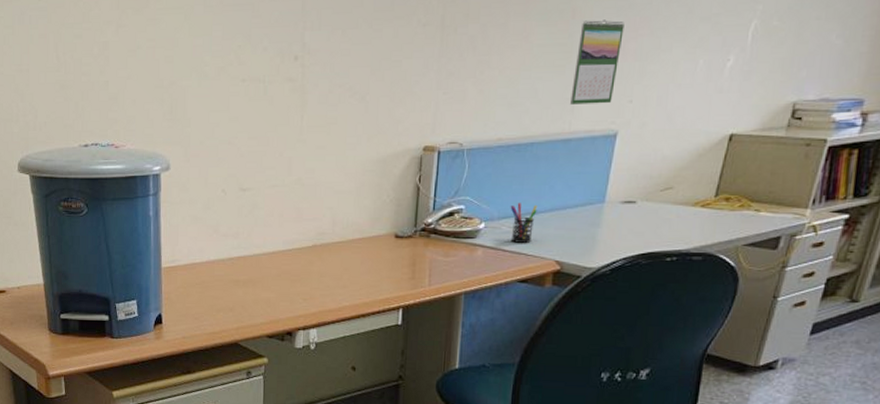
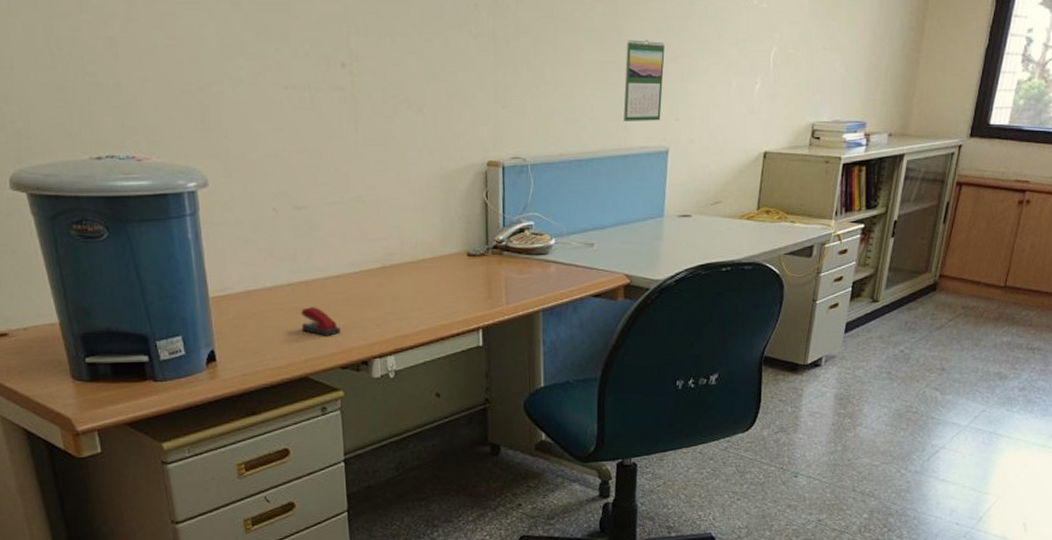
stapler: none [237,280,271,307] -> present [301,307,341,336]
pen holder: present [510,203,538,243] -> none [577,218,603,258]

